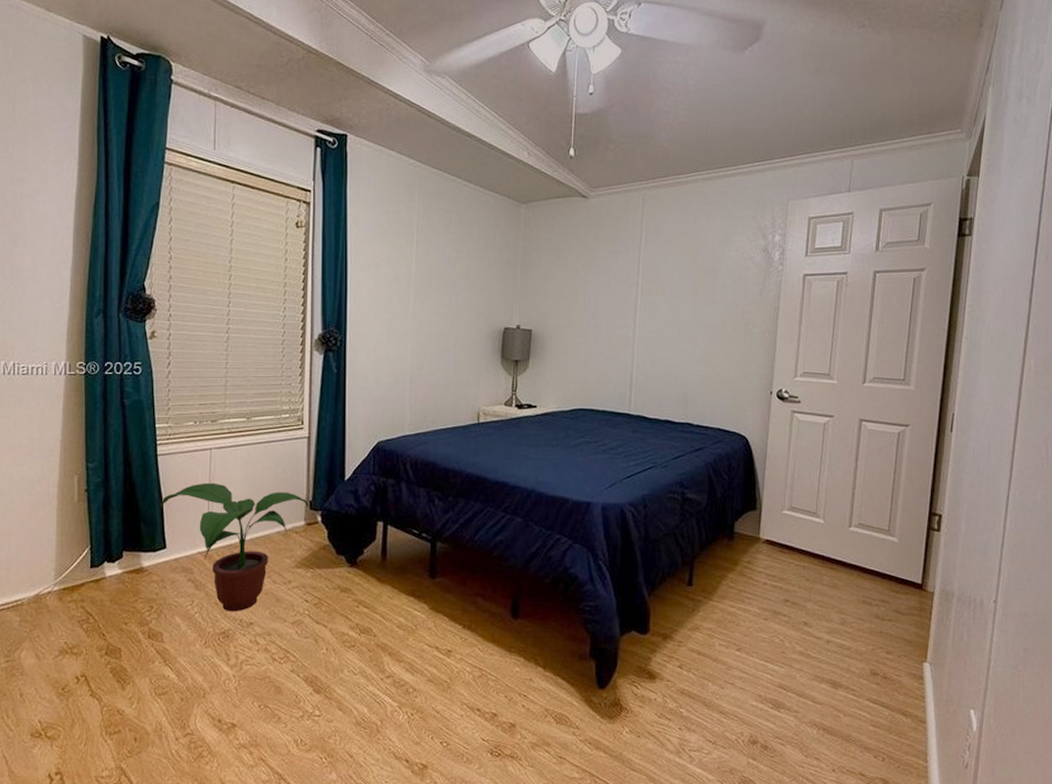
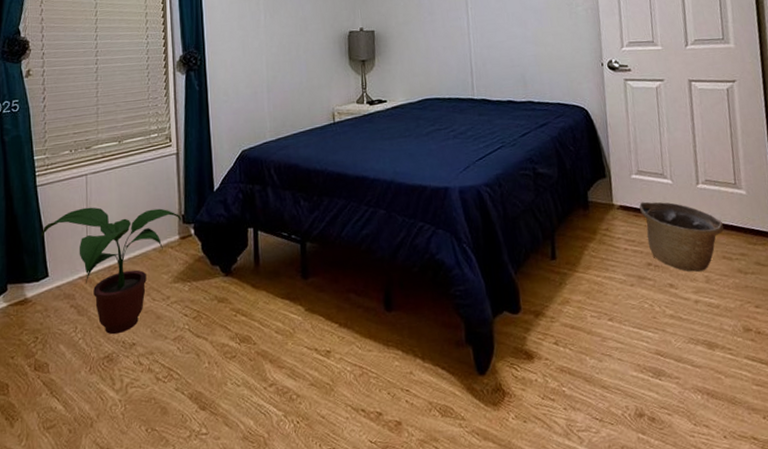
basket: none [786,538,869,613] -> present [639,202,725,272]

